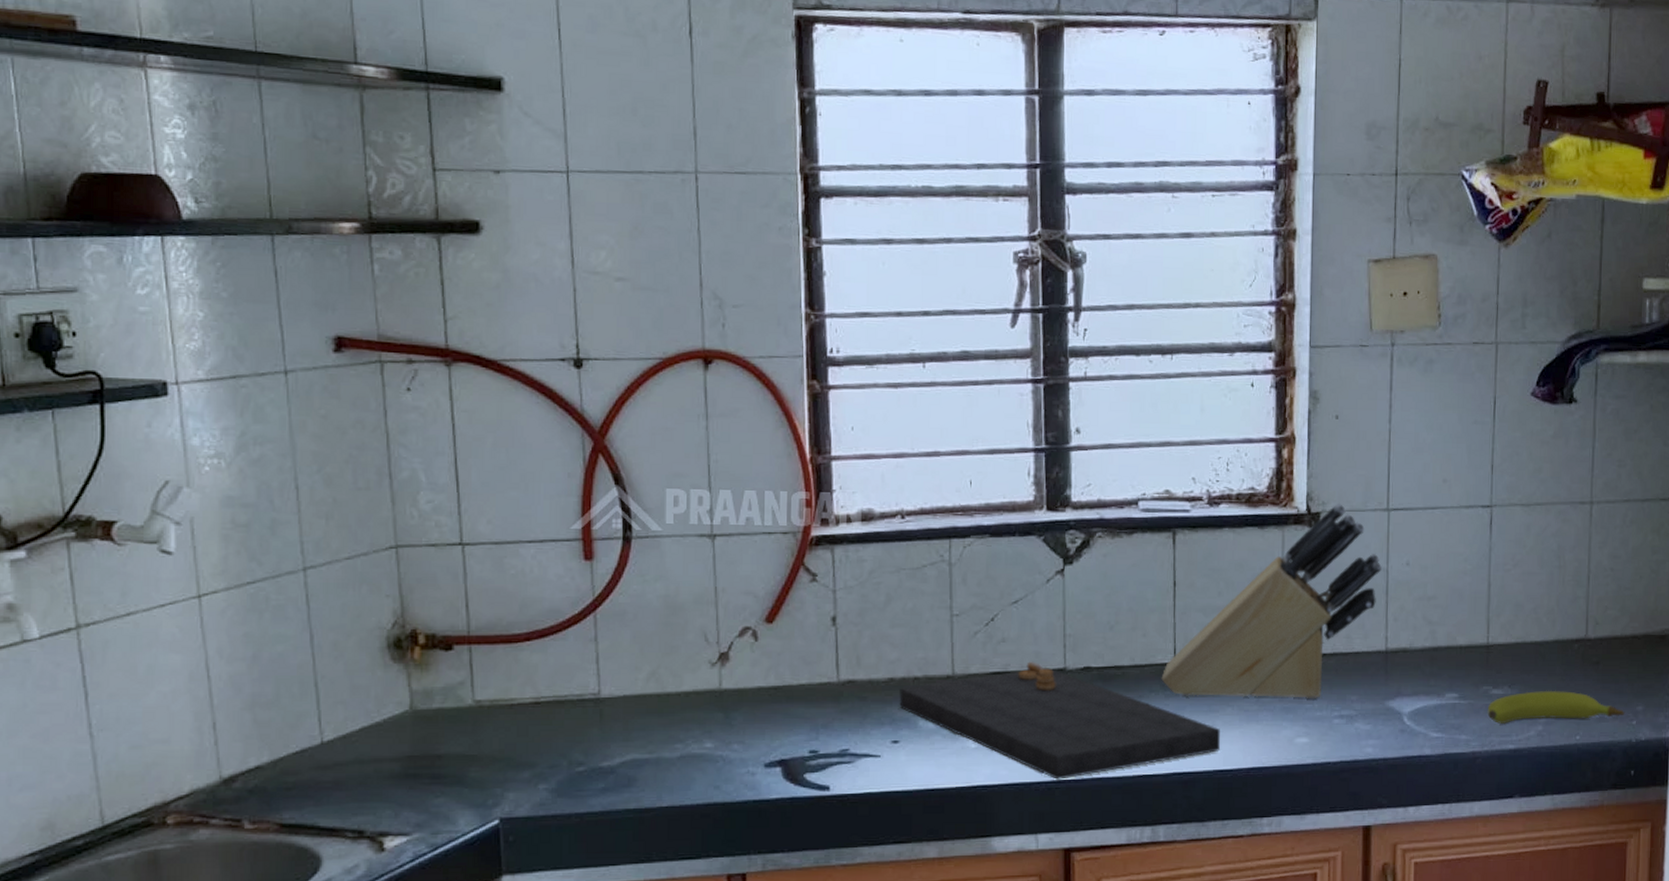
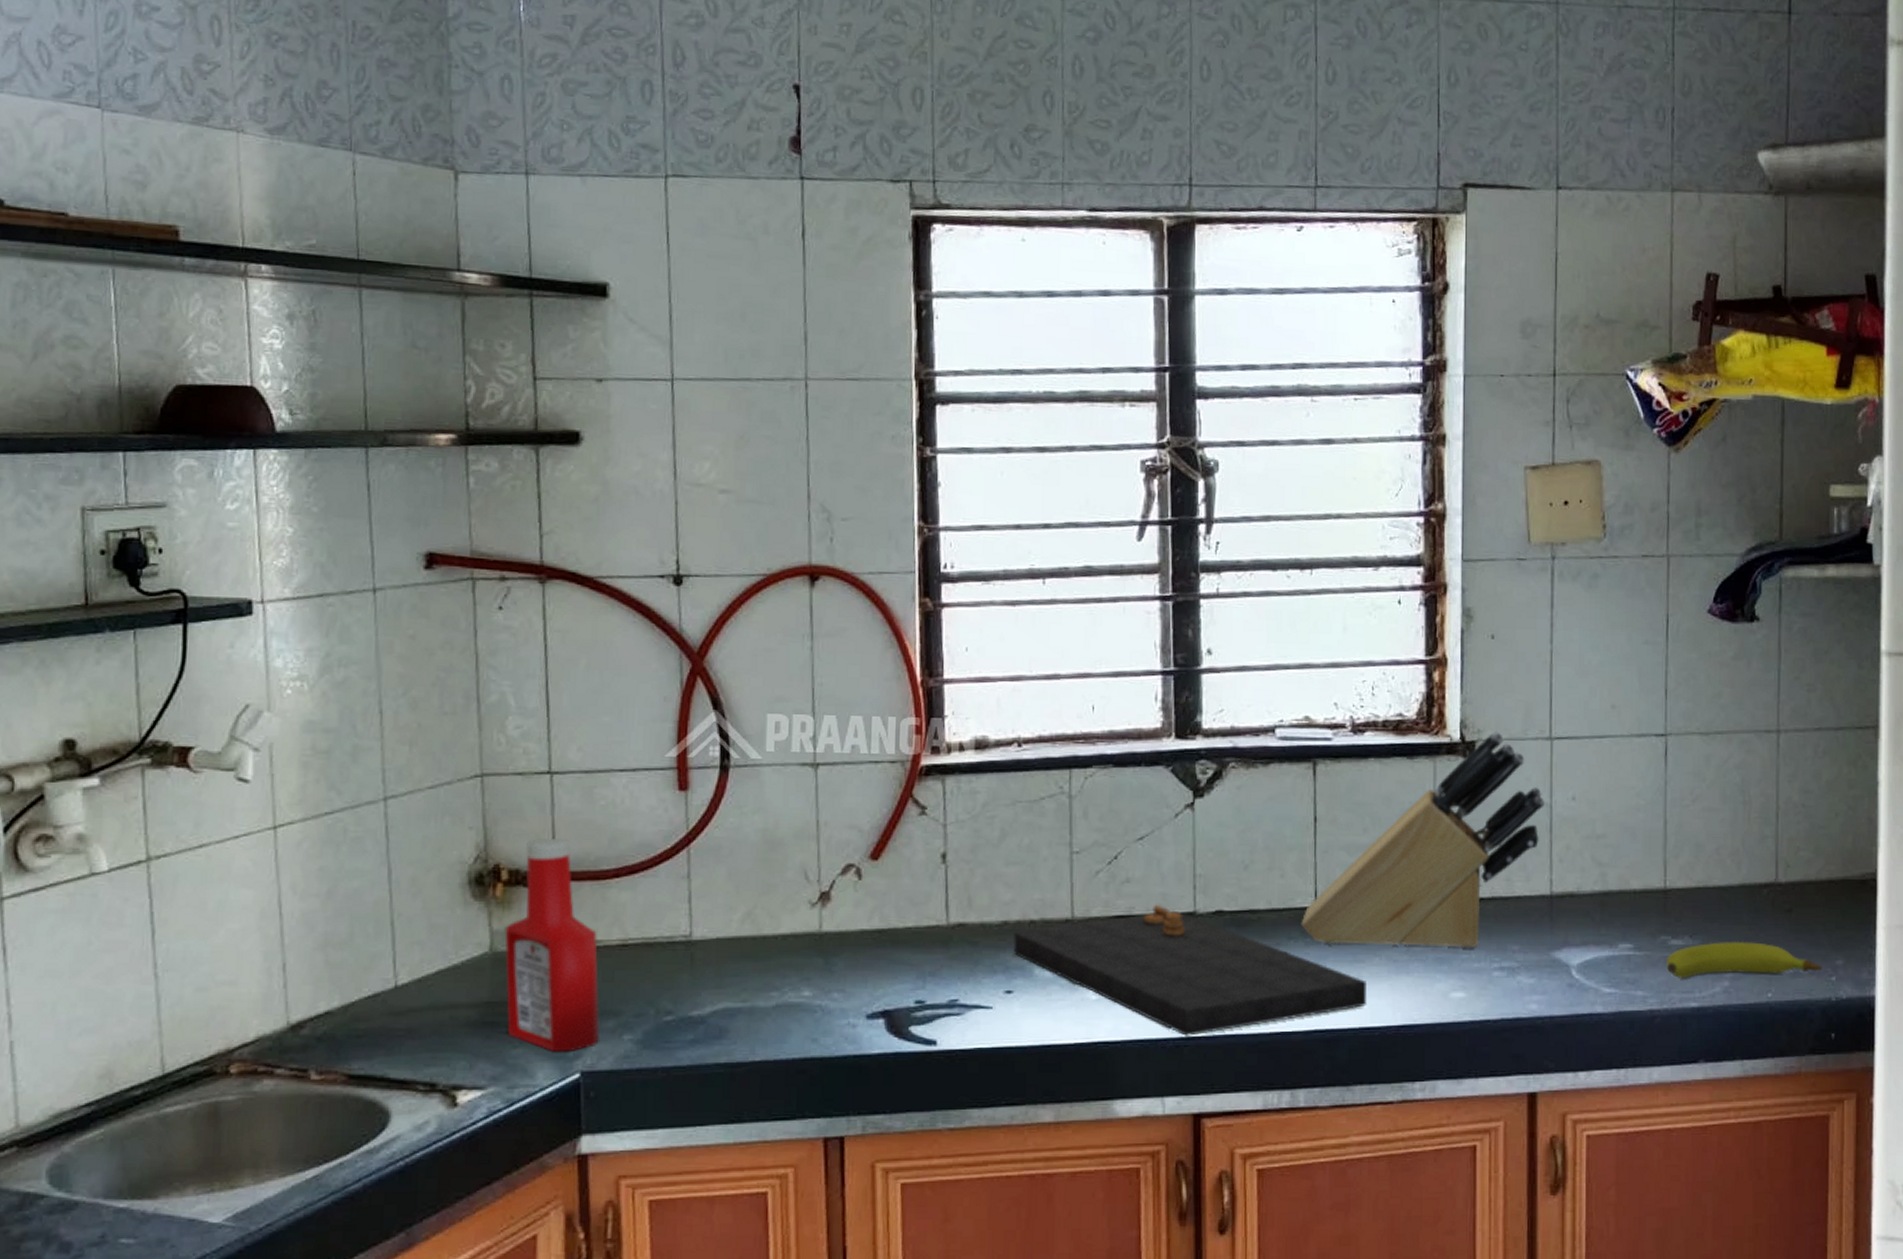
ketchup bottle: none [424,605,516,801] -> present [504,839,600,1053]

